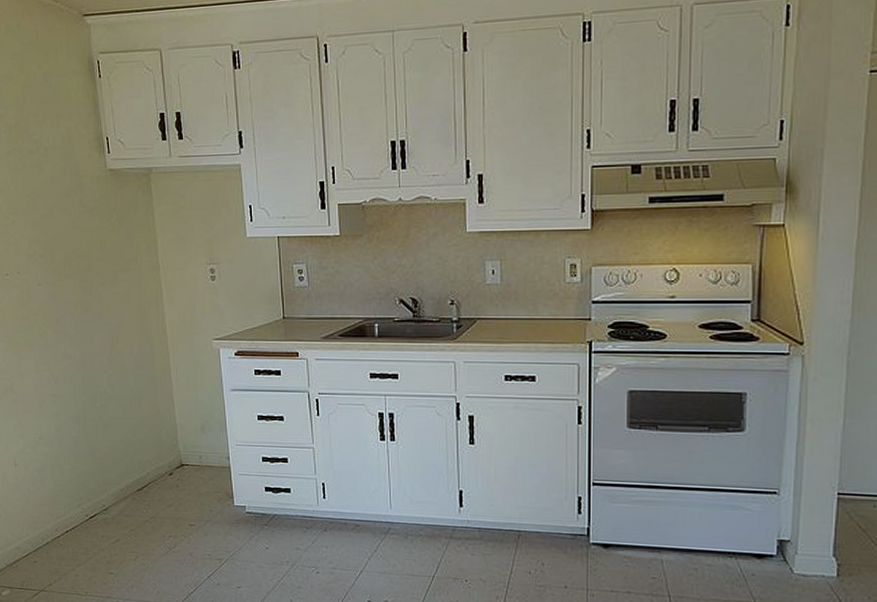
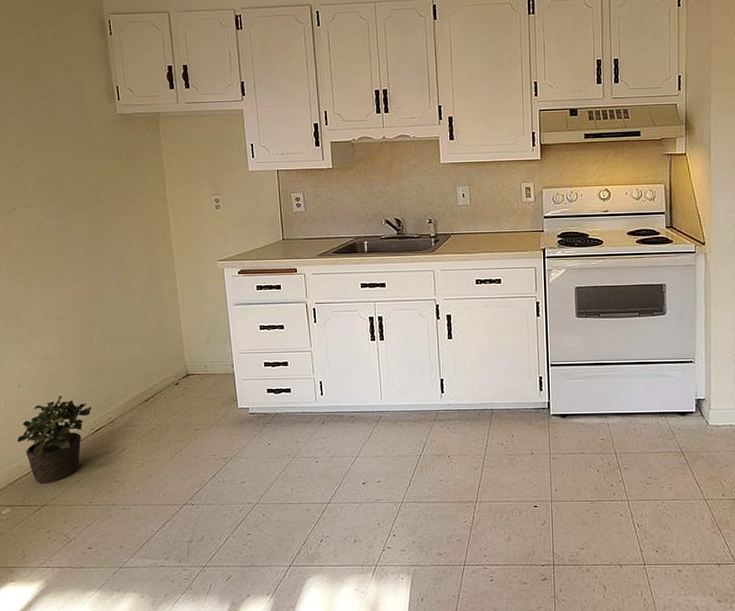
potted plant: none [15,477,86,569] -> present [17,396,92,484]

